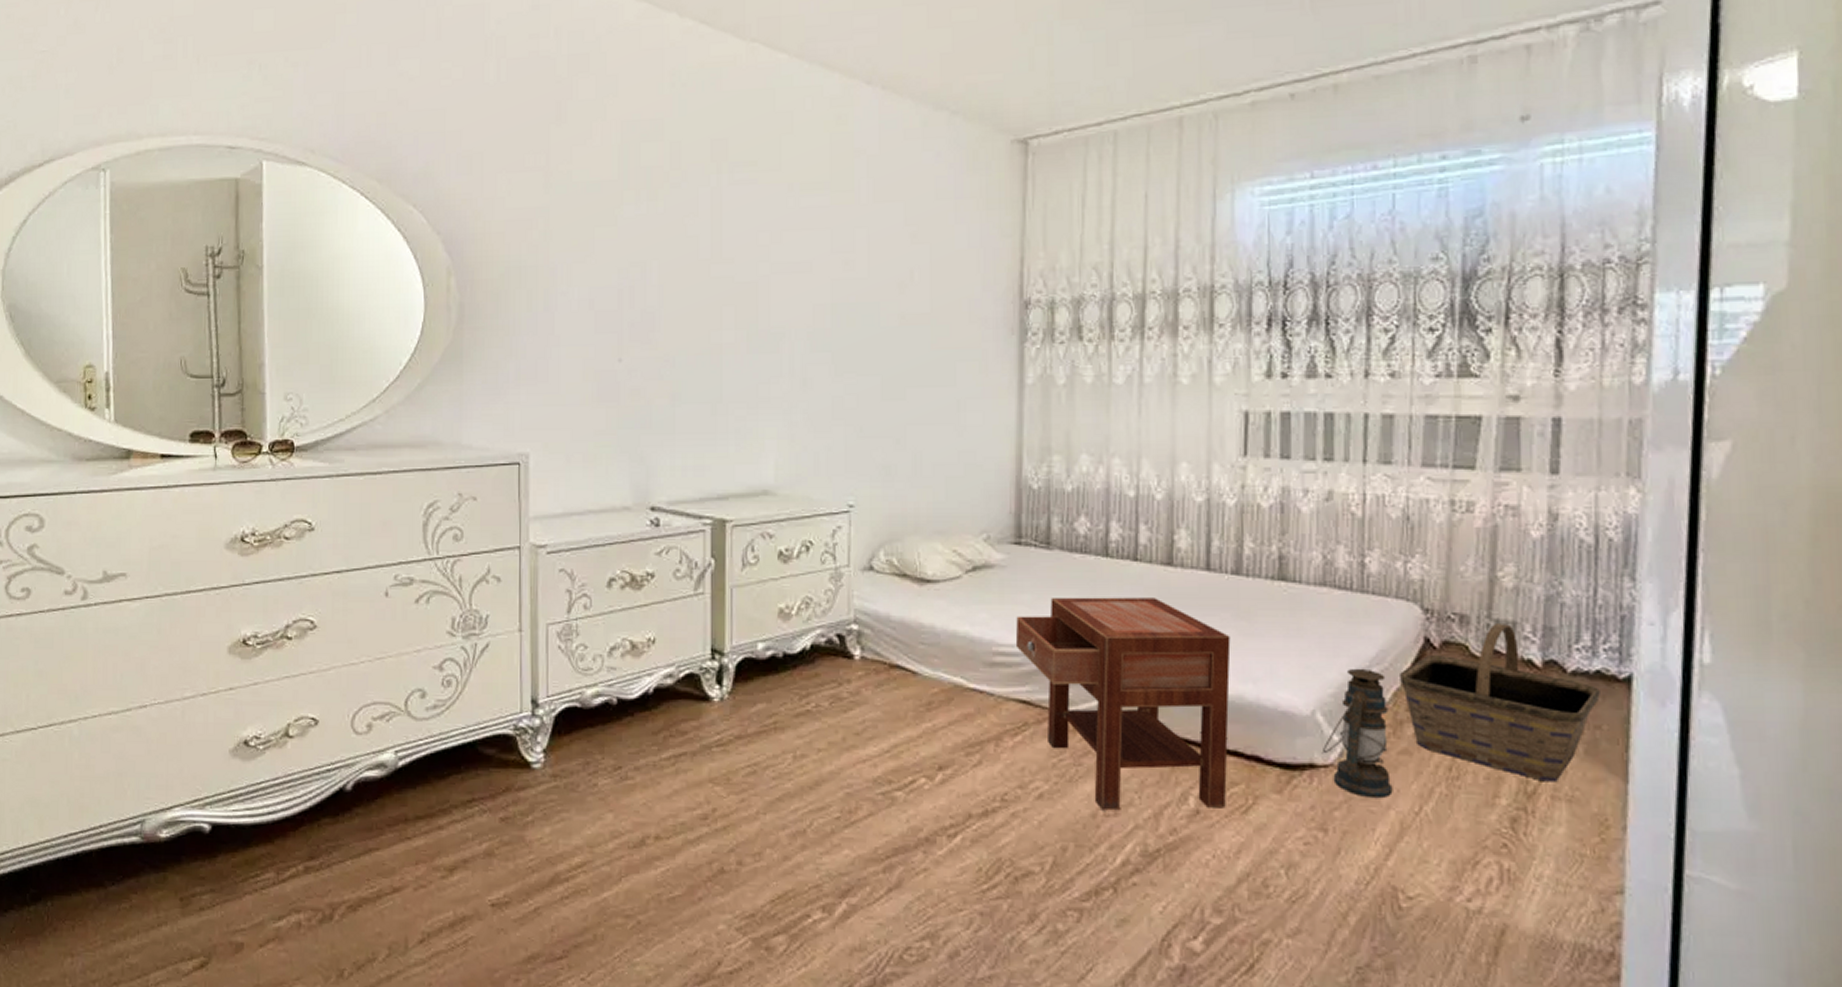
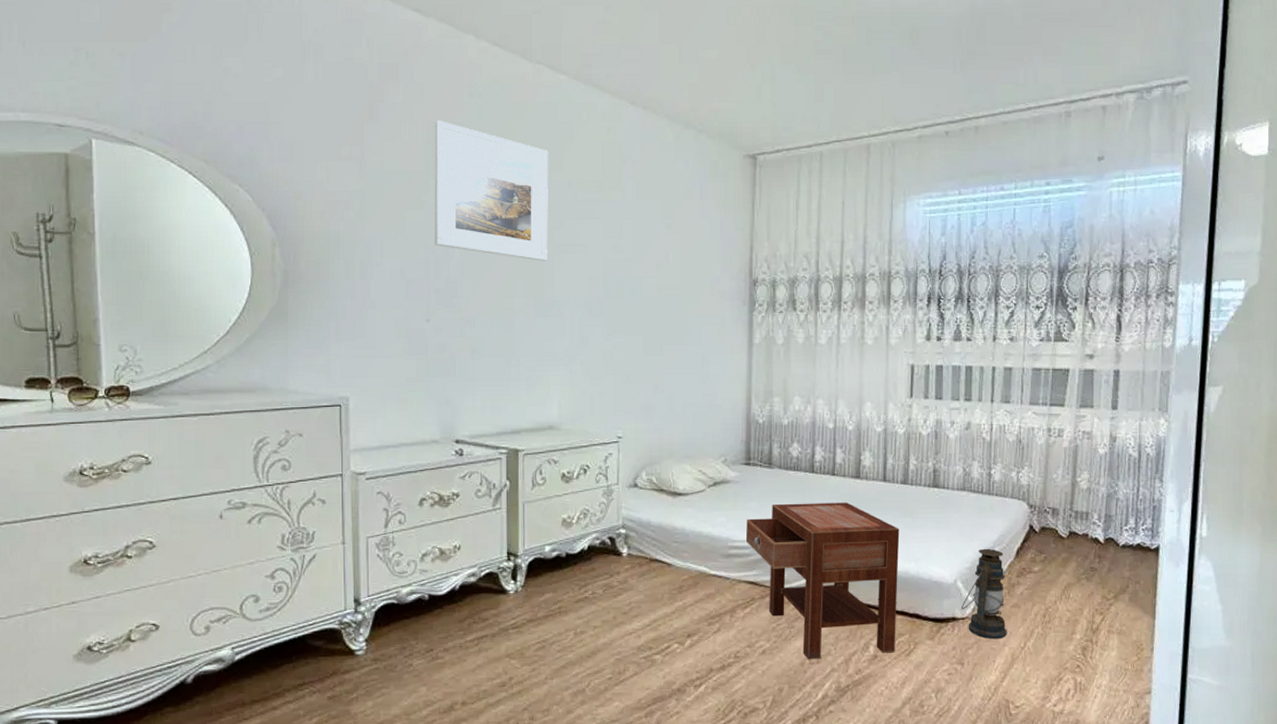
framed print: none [629,117,765,284] -> present [434,119,549,261]
basket: present [1400,622,1600,783] -> none [1013,513,1139,621]

